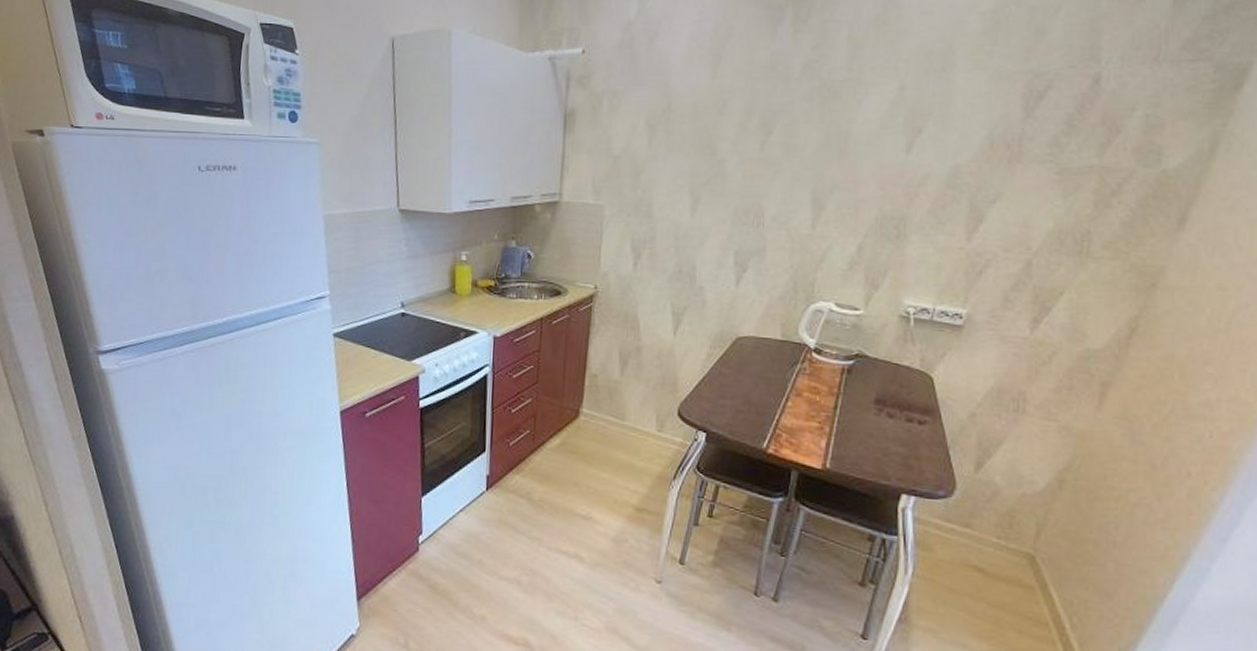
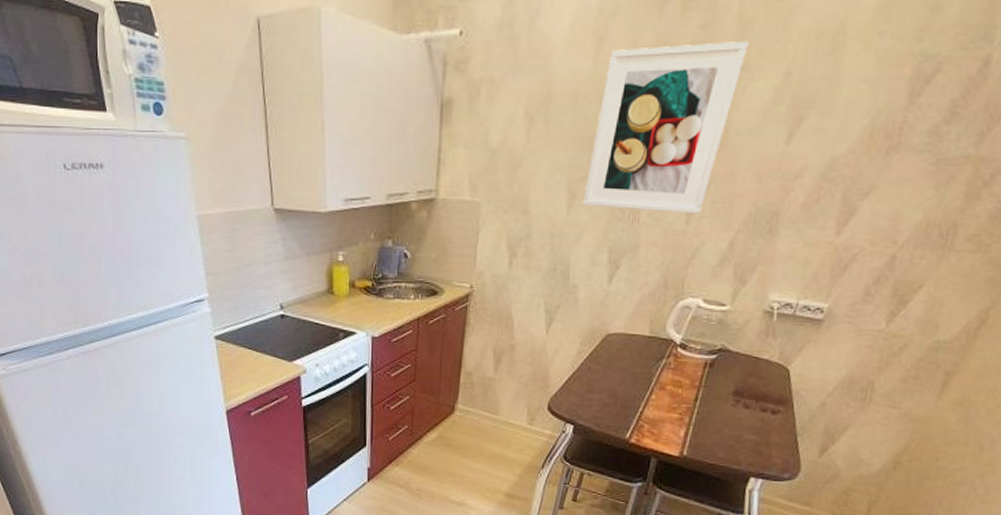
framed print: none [706,60,861,219] -> present [583,42,749,214]

